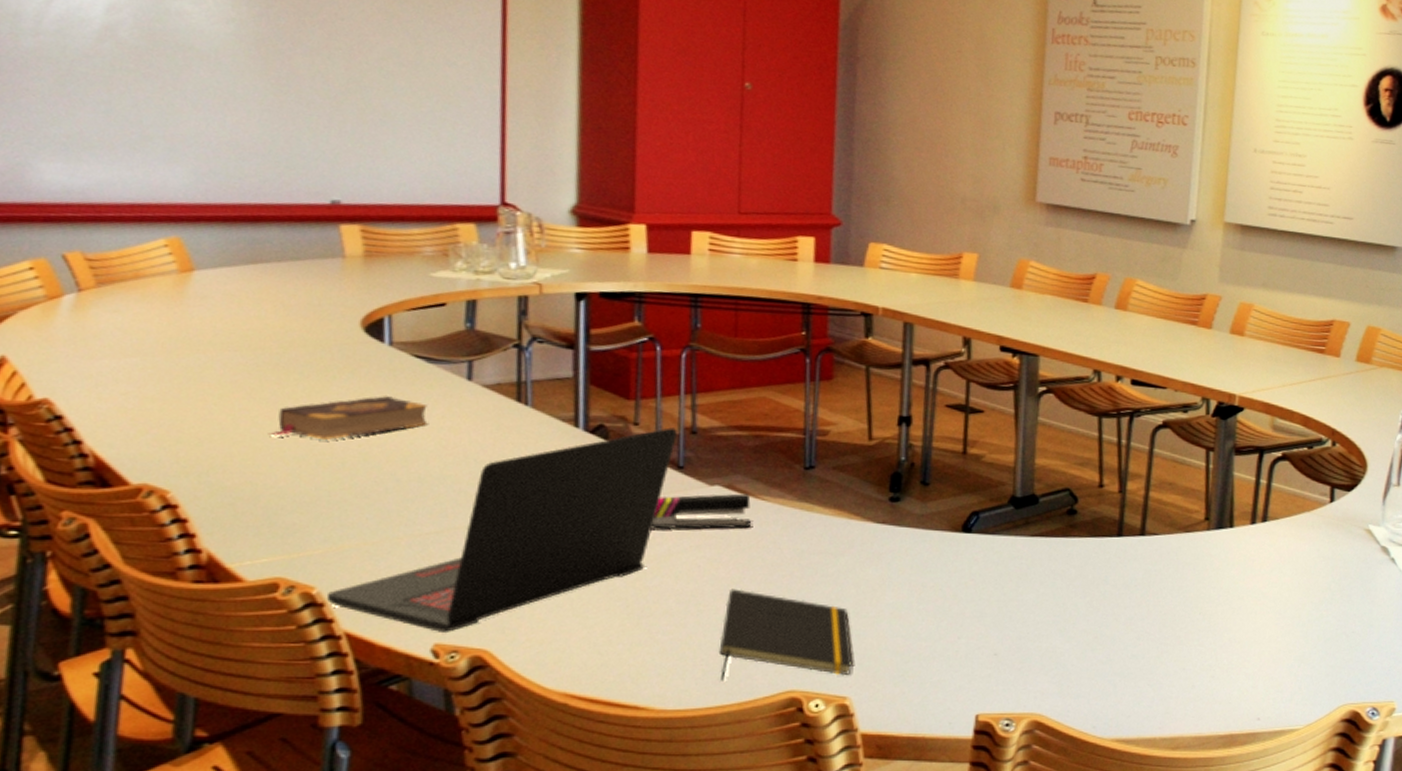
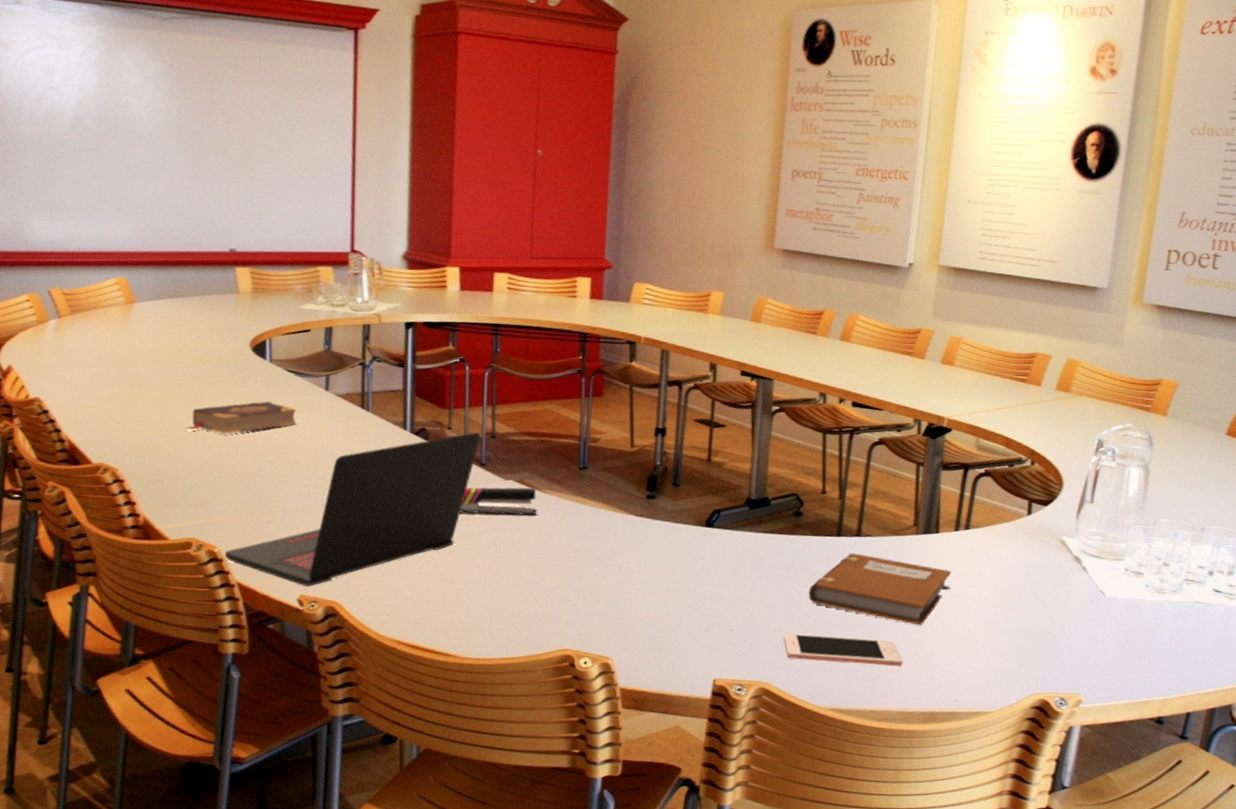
notepad: present [718,588,853,681] -> none [509,564,615,640]
cell phone: none [1058,653,1196,685] -> present [783,633,902,666]
notebook: none [1086,555,1249,636] -> present [808,553,952,626]

